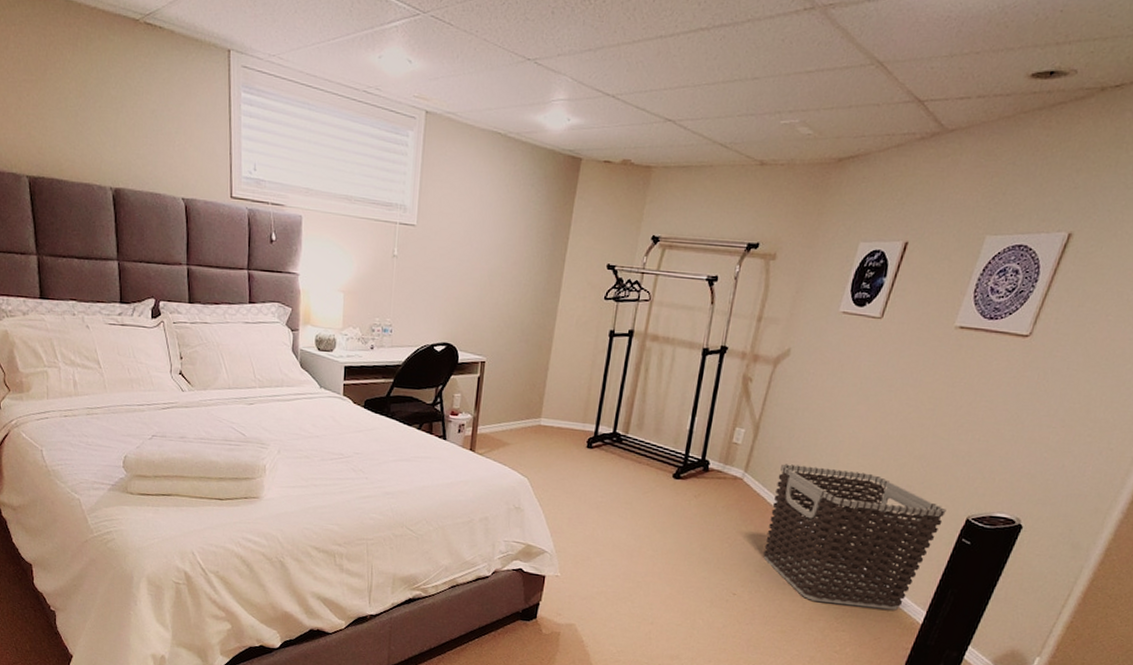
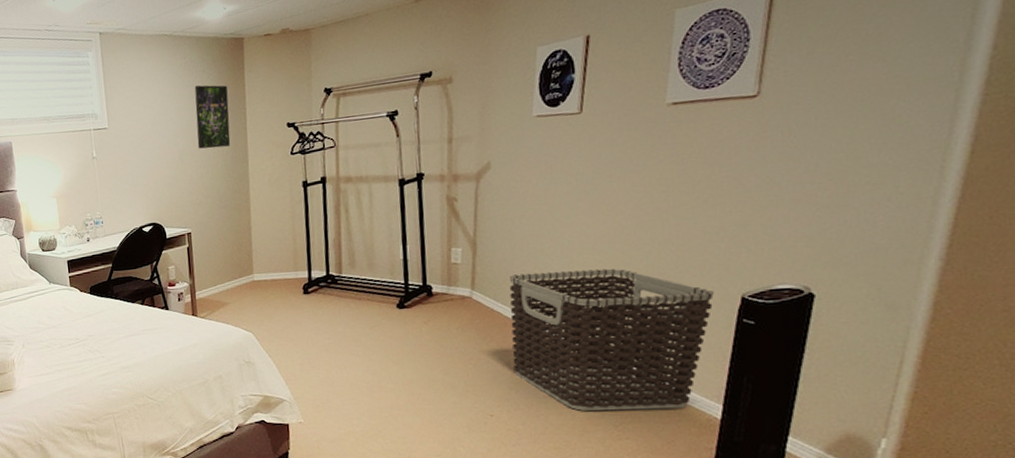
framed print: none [510,200,555,276] -> present [194,85,231,149]

